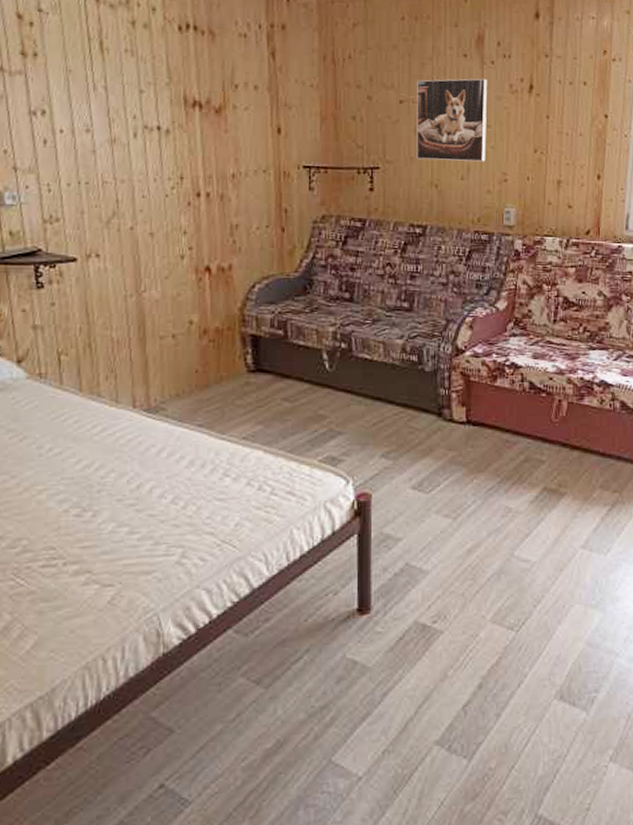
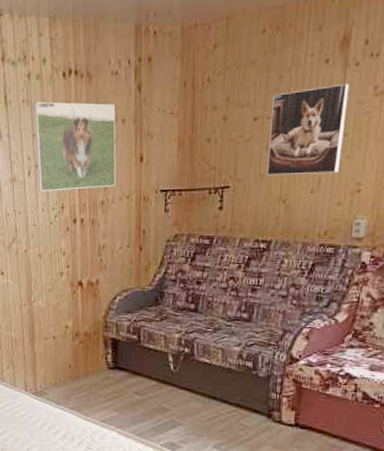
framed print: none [140,53,249,159] -> present [33,101,116,192]

